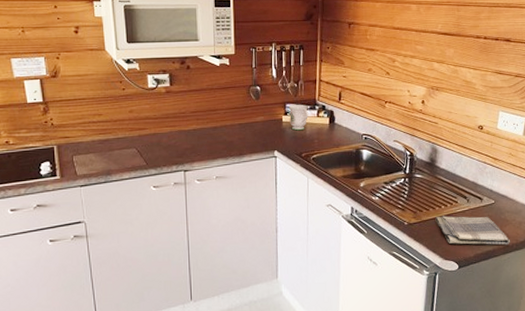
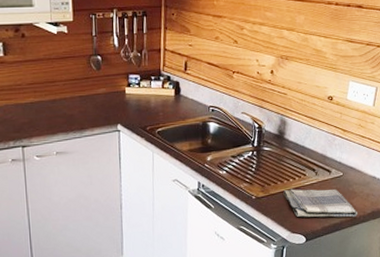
mug: present [288,105,308,131] -> none [131,75,153,103]

